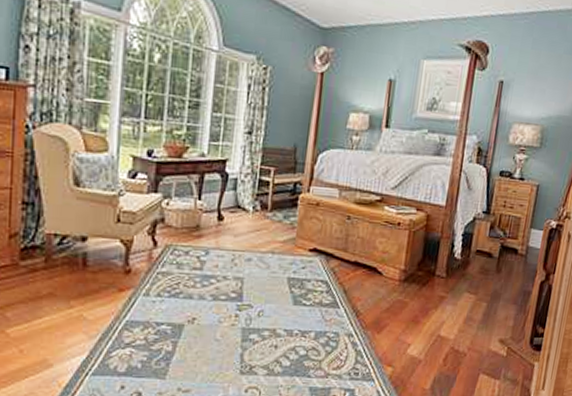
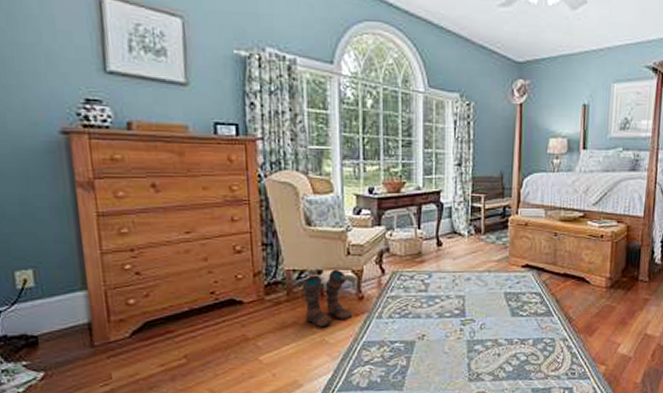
boots: none [62,237,127,302] -> present [302,269,358,328]

